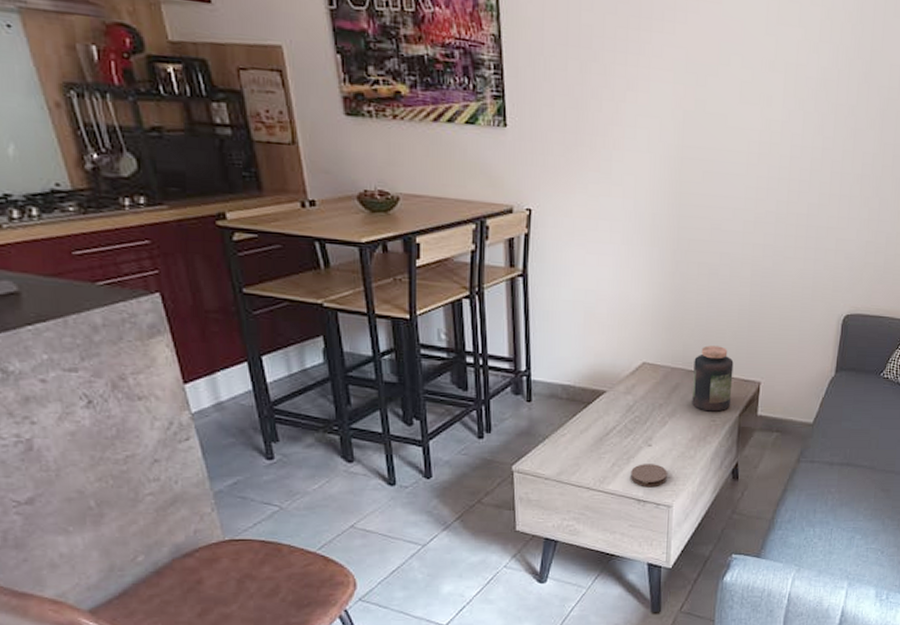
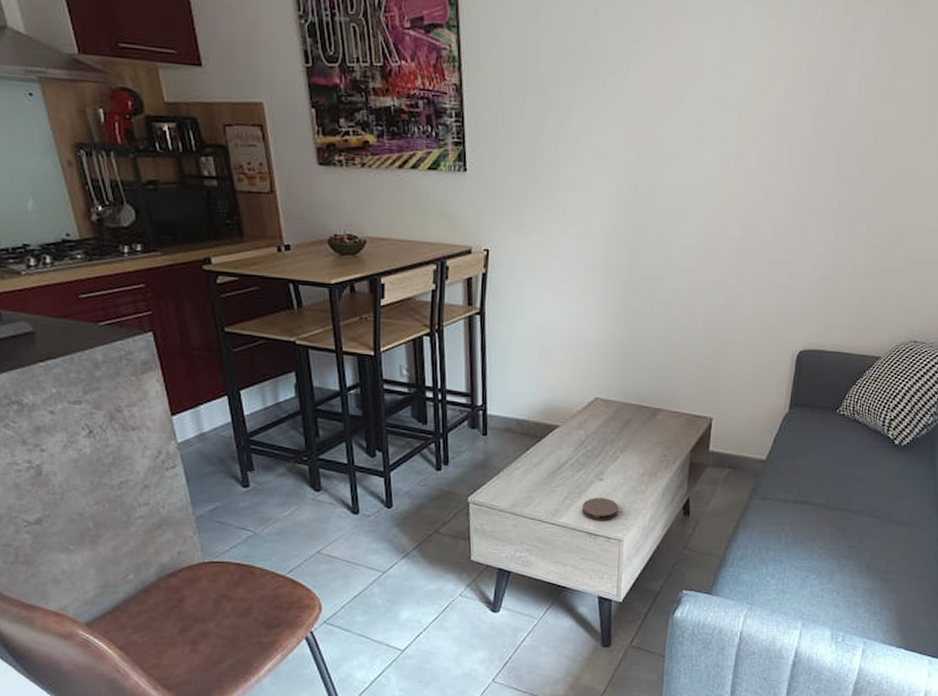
jar: present [692,345,734,412] -> none [643,381,686,447]

